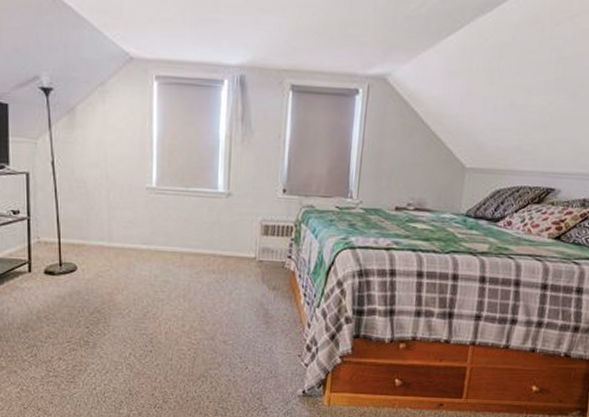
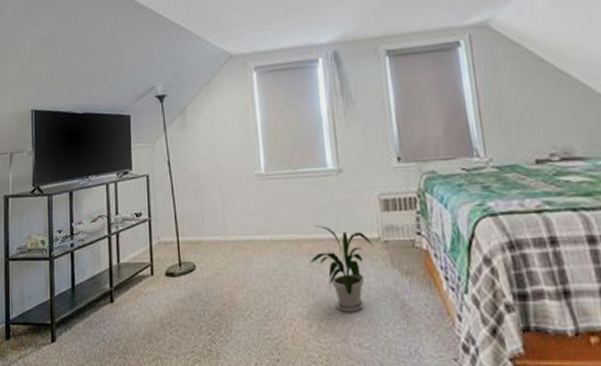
house plant: none [189,242,249,316] -> present [309,225,373,312]

